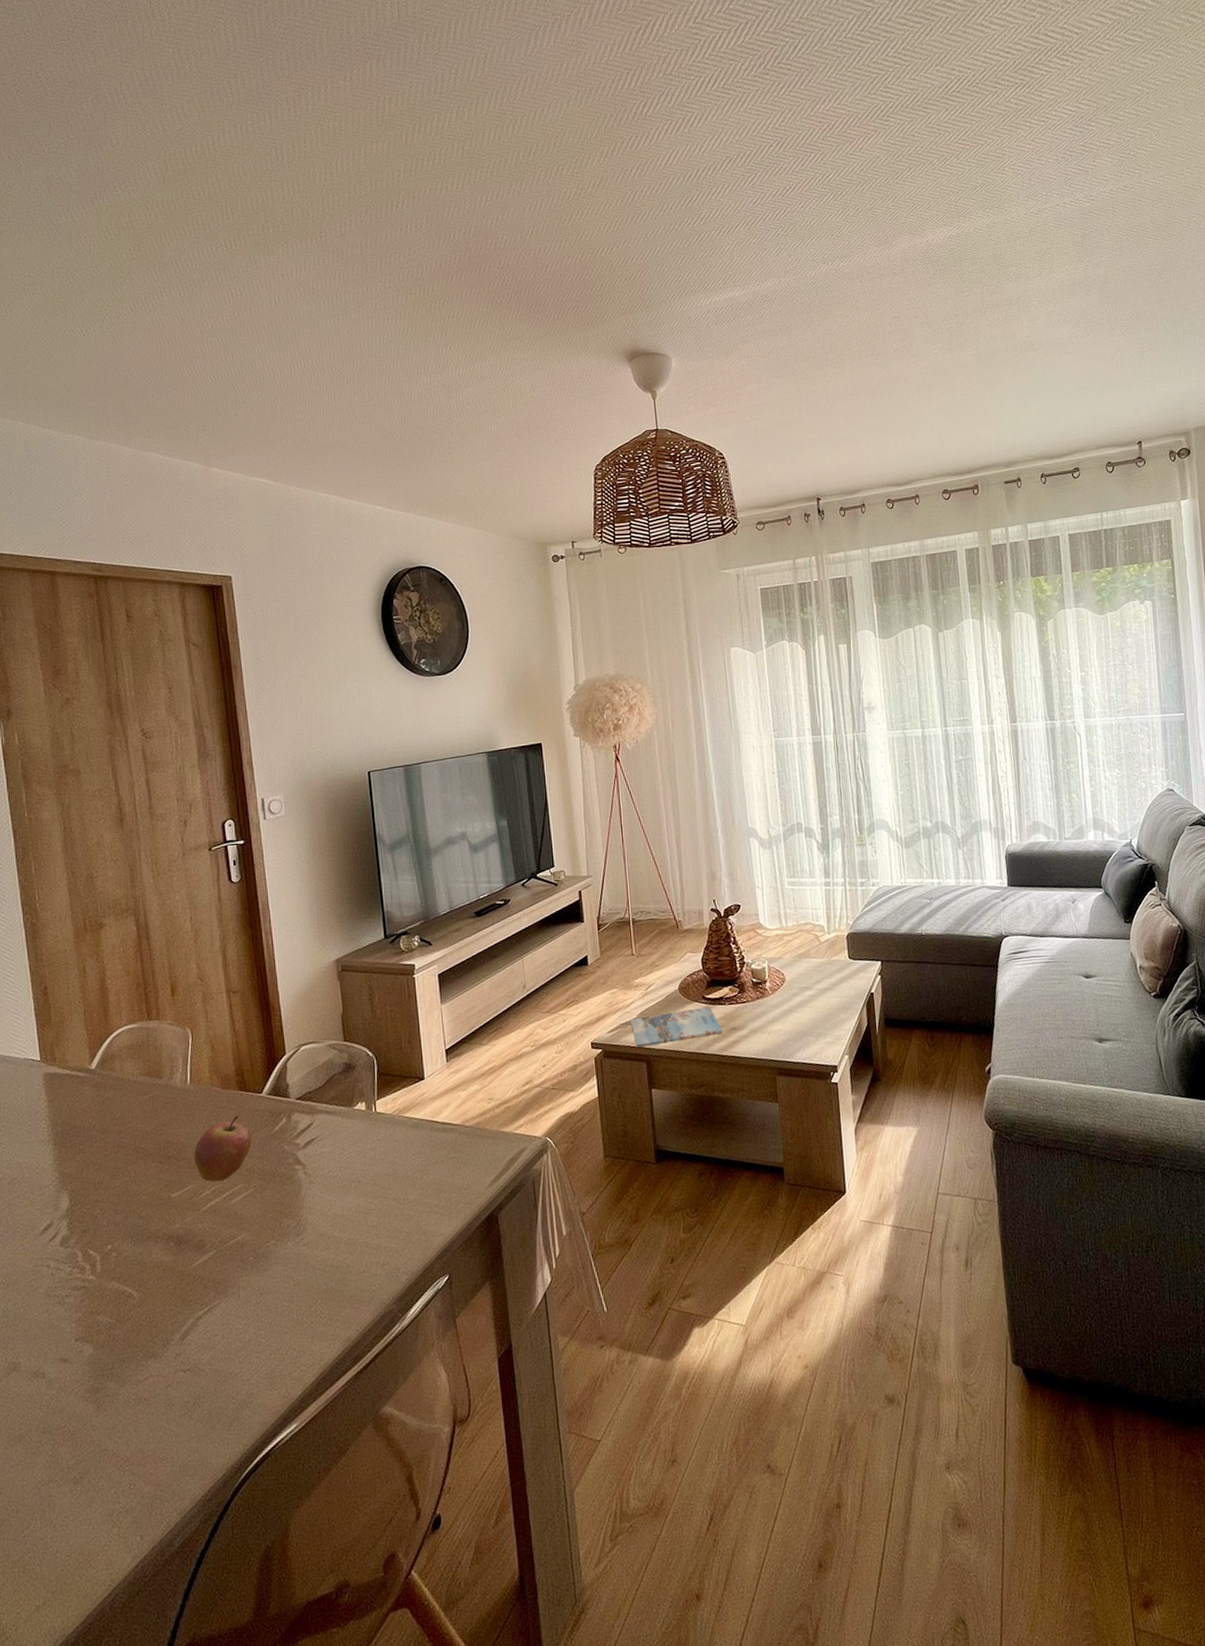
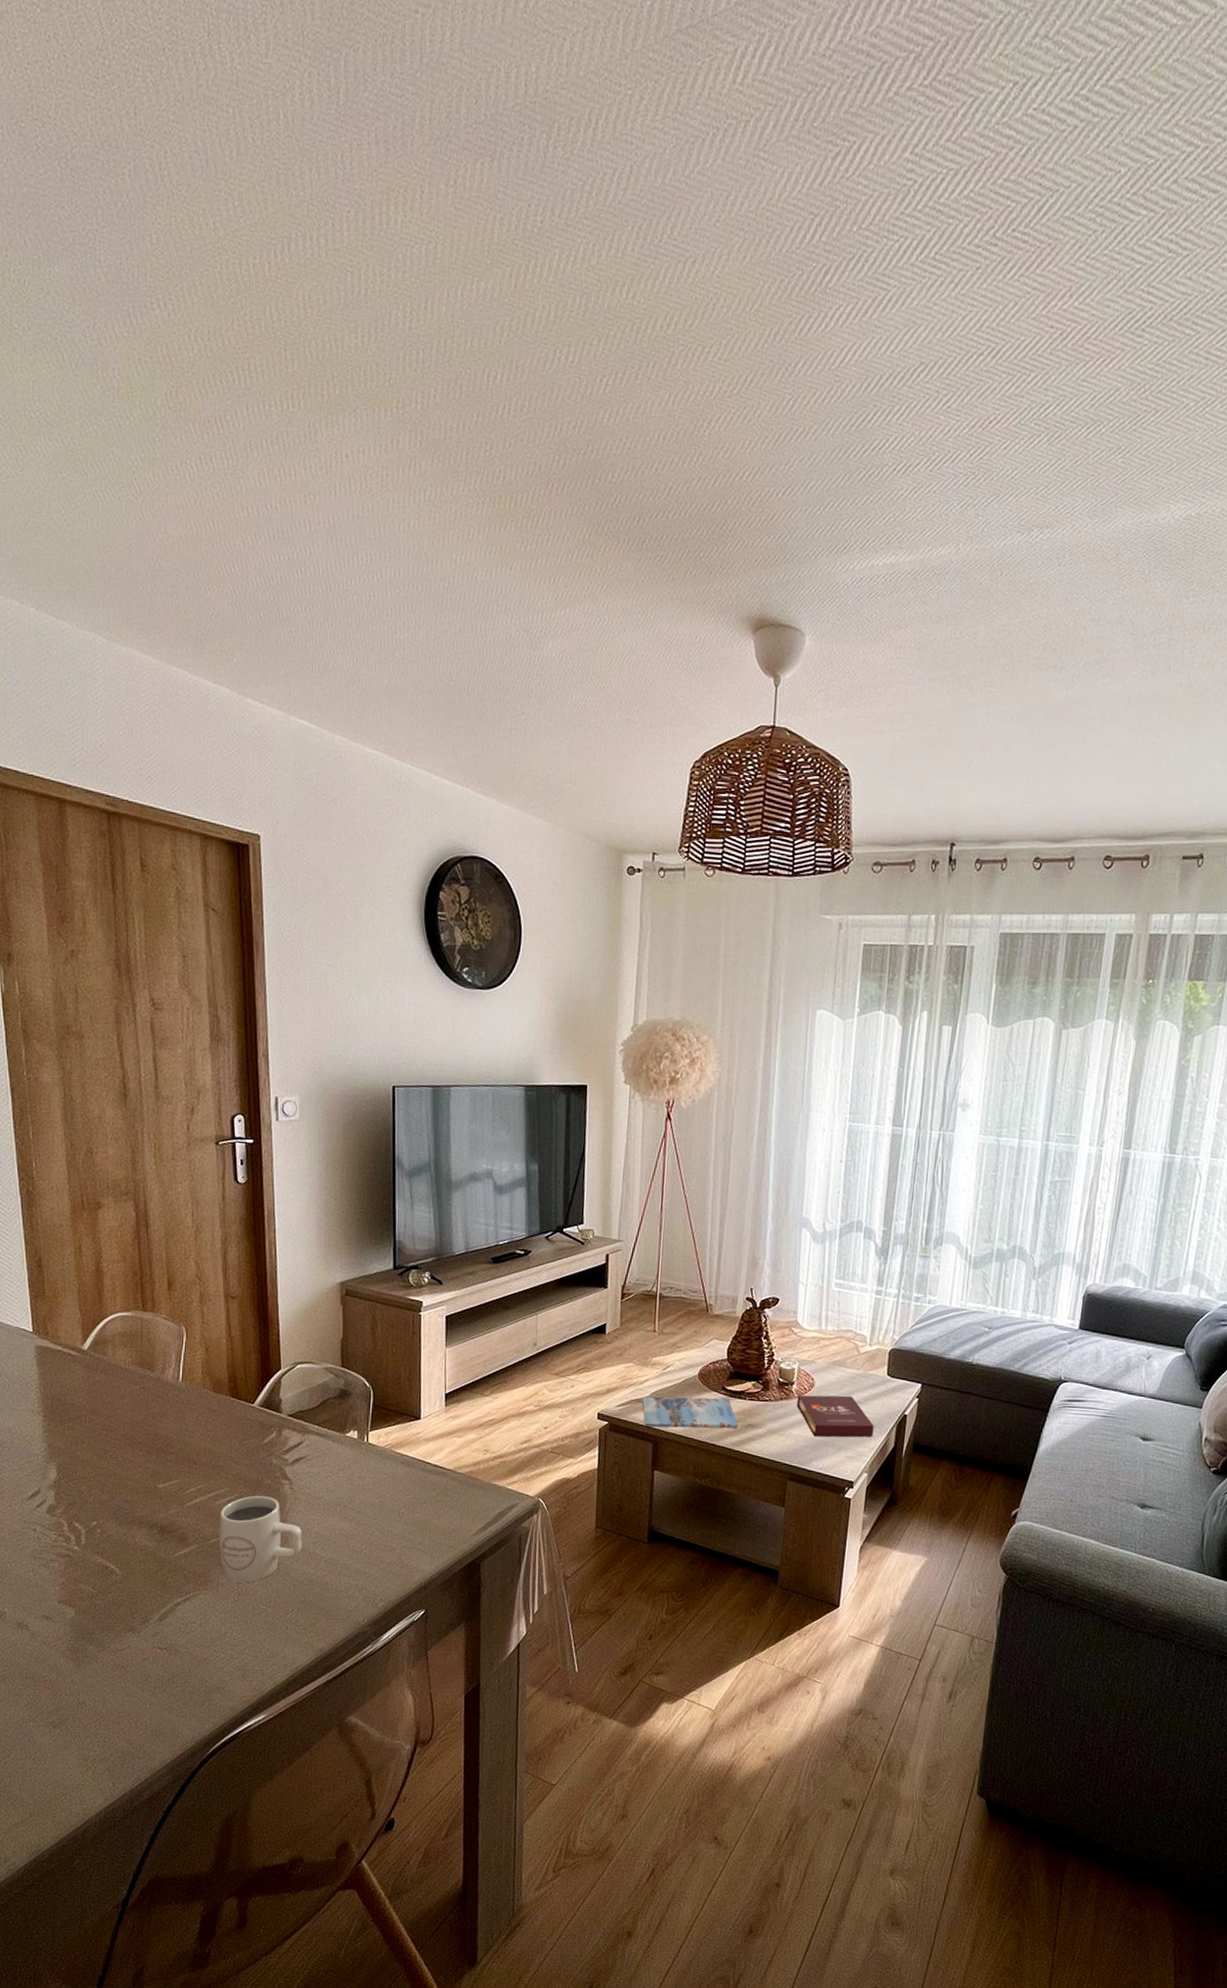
fruit: present [194,1115,252,1182] -> none [182,1421,240,1481]
mug: none [236,1185,321,1283] -> present [219,1495,303,1583]
book: none [772,984,847,1029] -> present [796,1395,874,1437]

